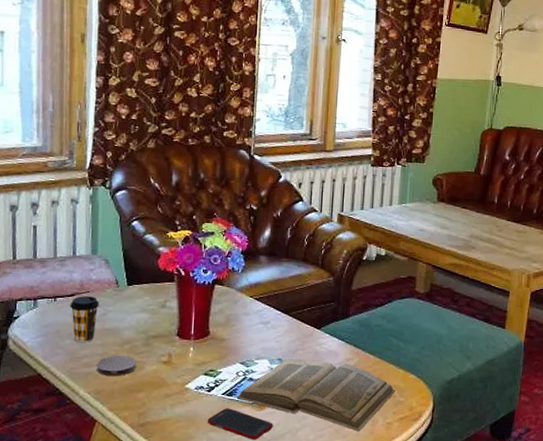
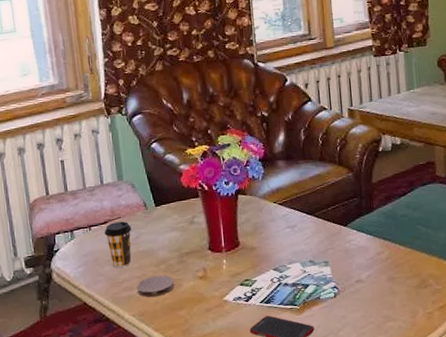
book: present [236,358,395,432] -> none [274,257,431,325]

